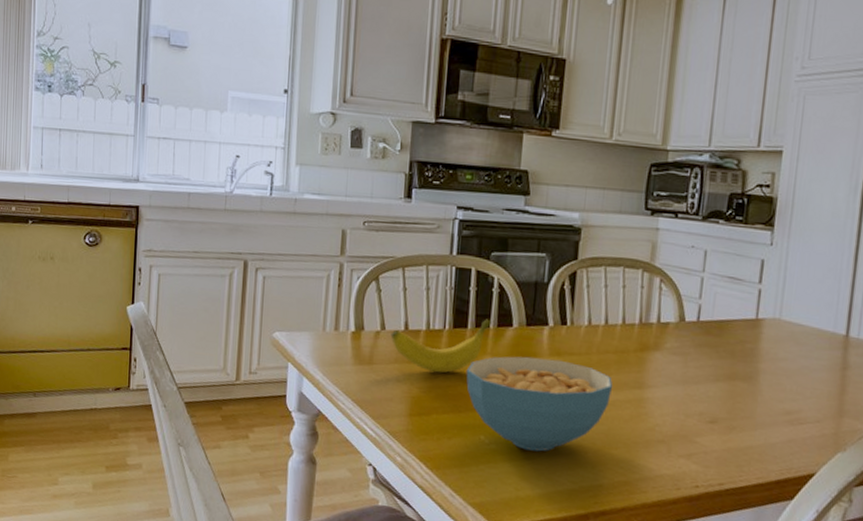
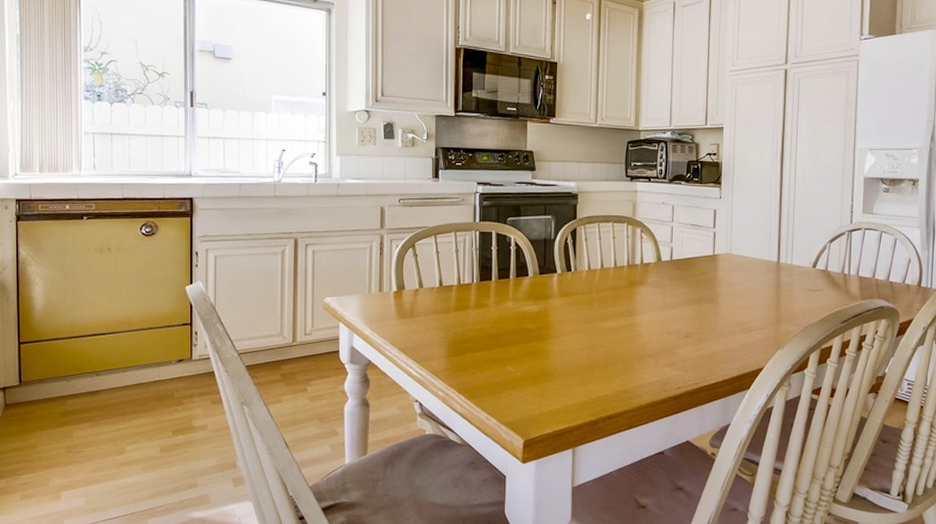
banana: present [390,319,492,373] -> none [428,272,511,319]
cereal bowl: present [466,356,613,452] -> none [493,299,611,374]

